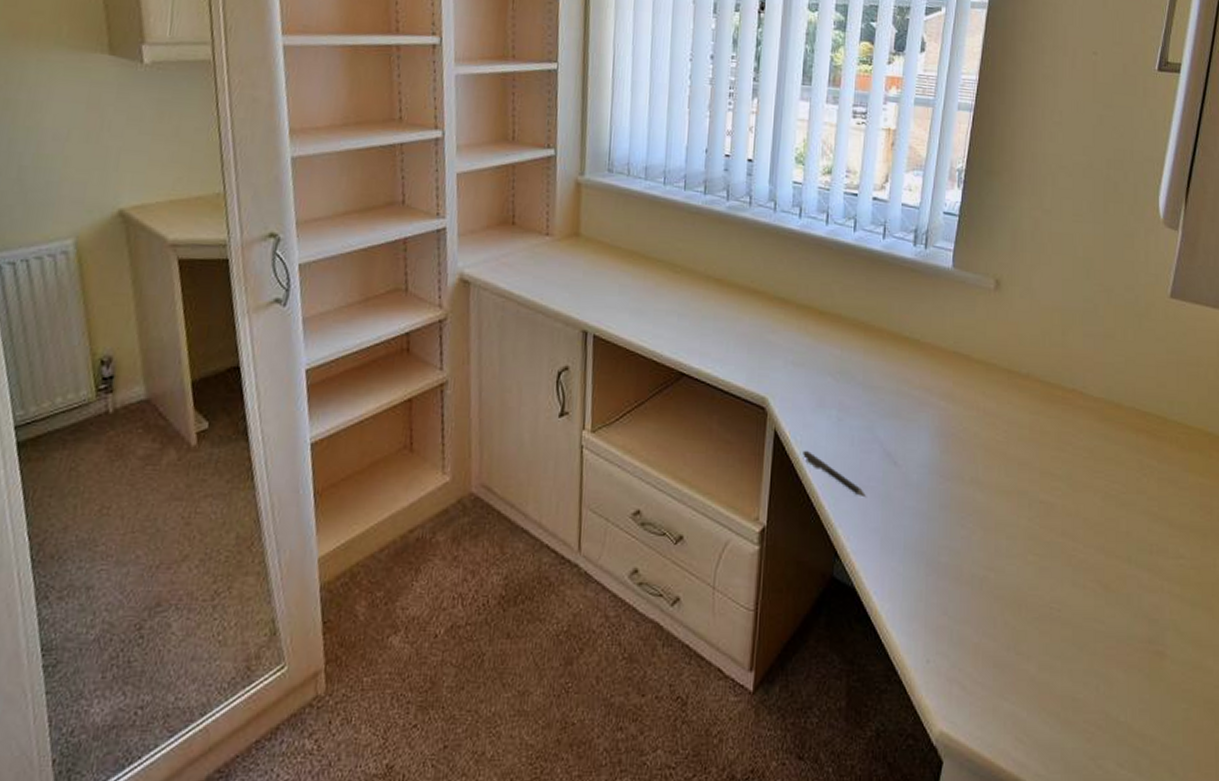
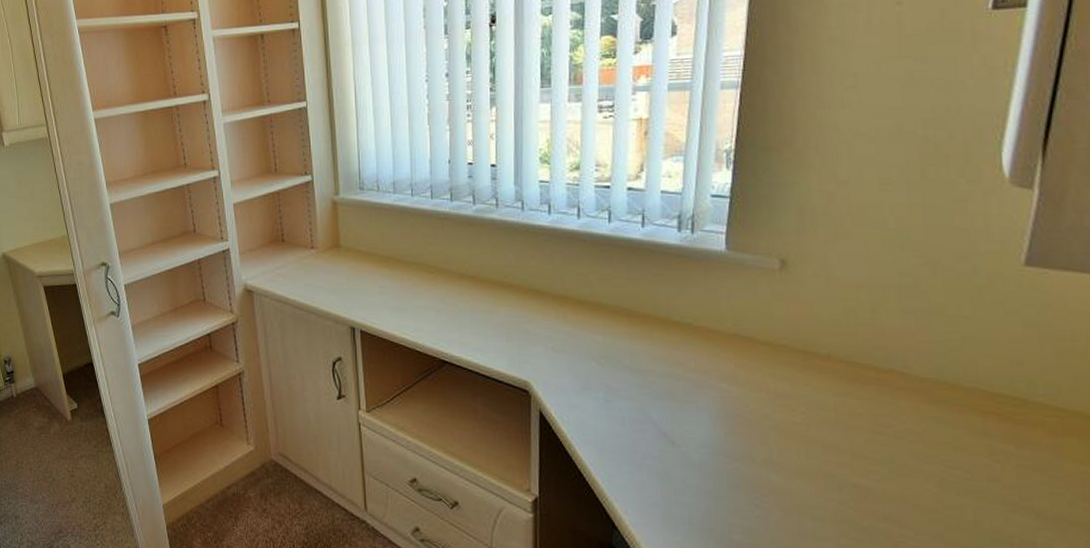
pen: present [803,450,867,498] -> none [571,429,643,475]

